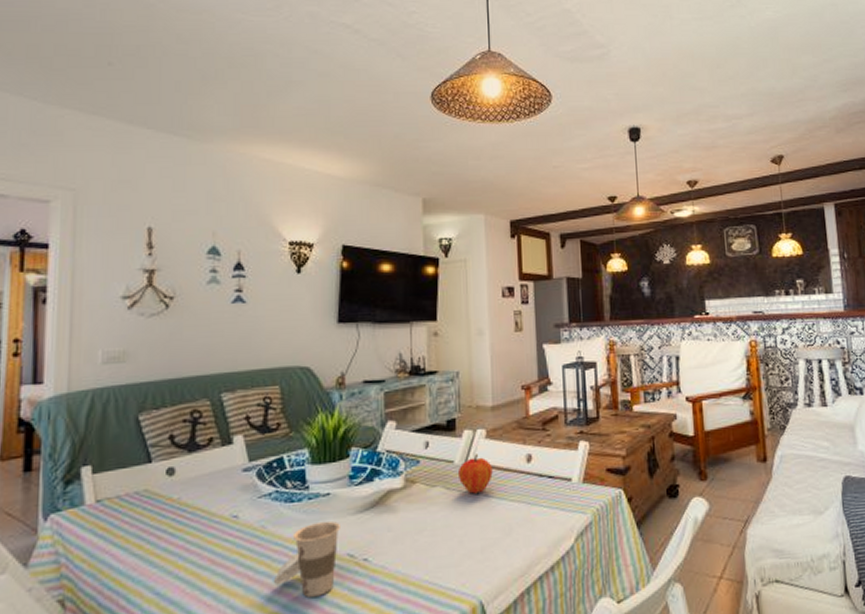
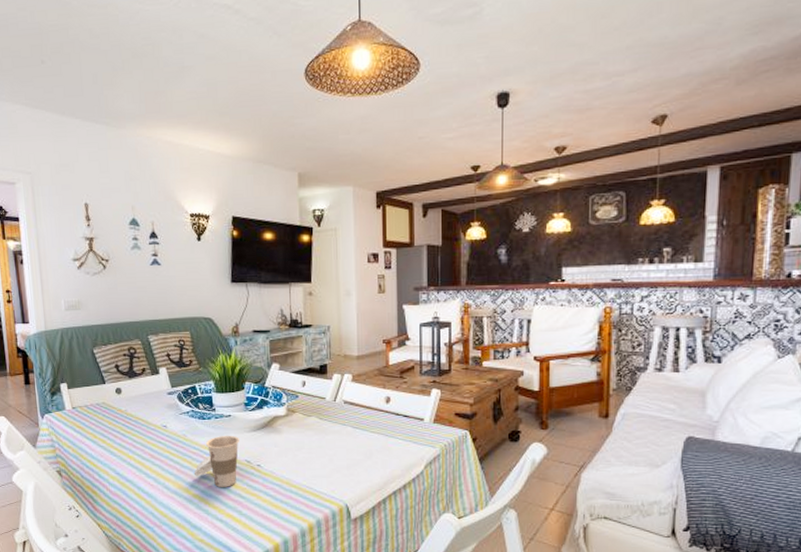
fruit: present [457,454,493,494] -> none [328,394,357,424]

